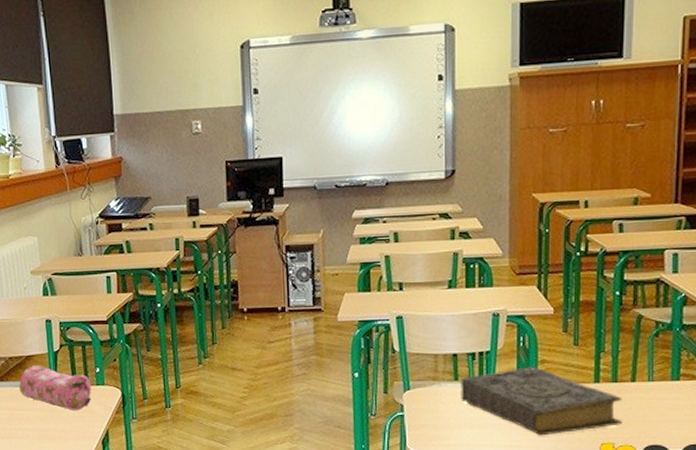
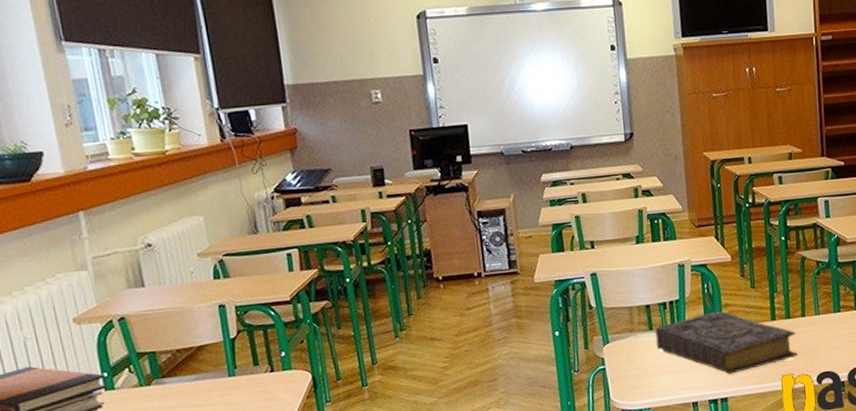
pencil case: present [19,365,92,411] -> none [190,355,278,402]

